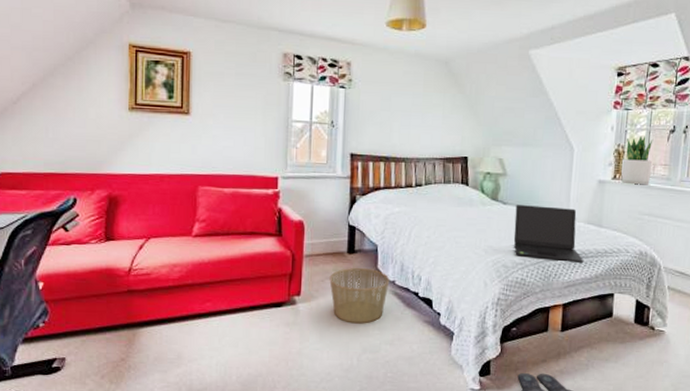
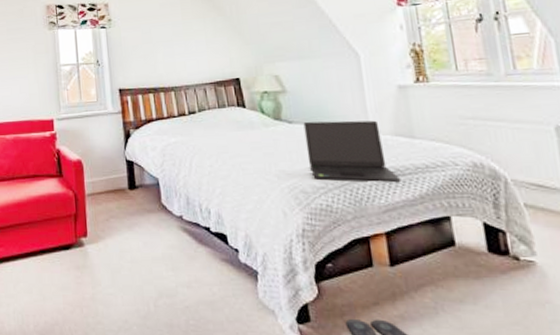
basket: present [329,267,390,324] -> none [114,203,177,265]
planter: present [620,135,654,185] -> none [421,30,465,87]

